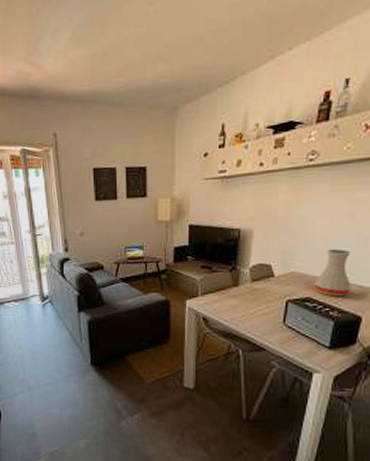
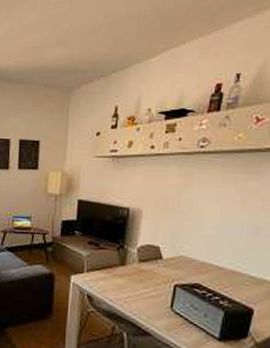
vase: present [314,248,351,297] -> none [203,235,242,286]

